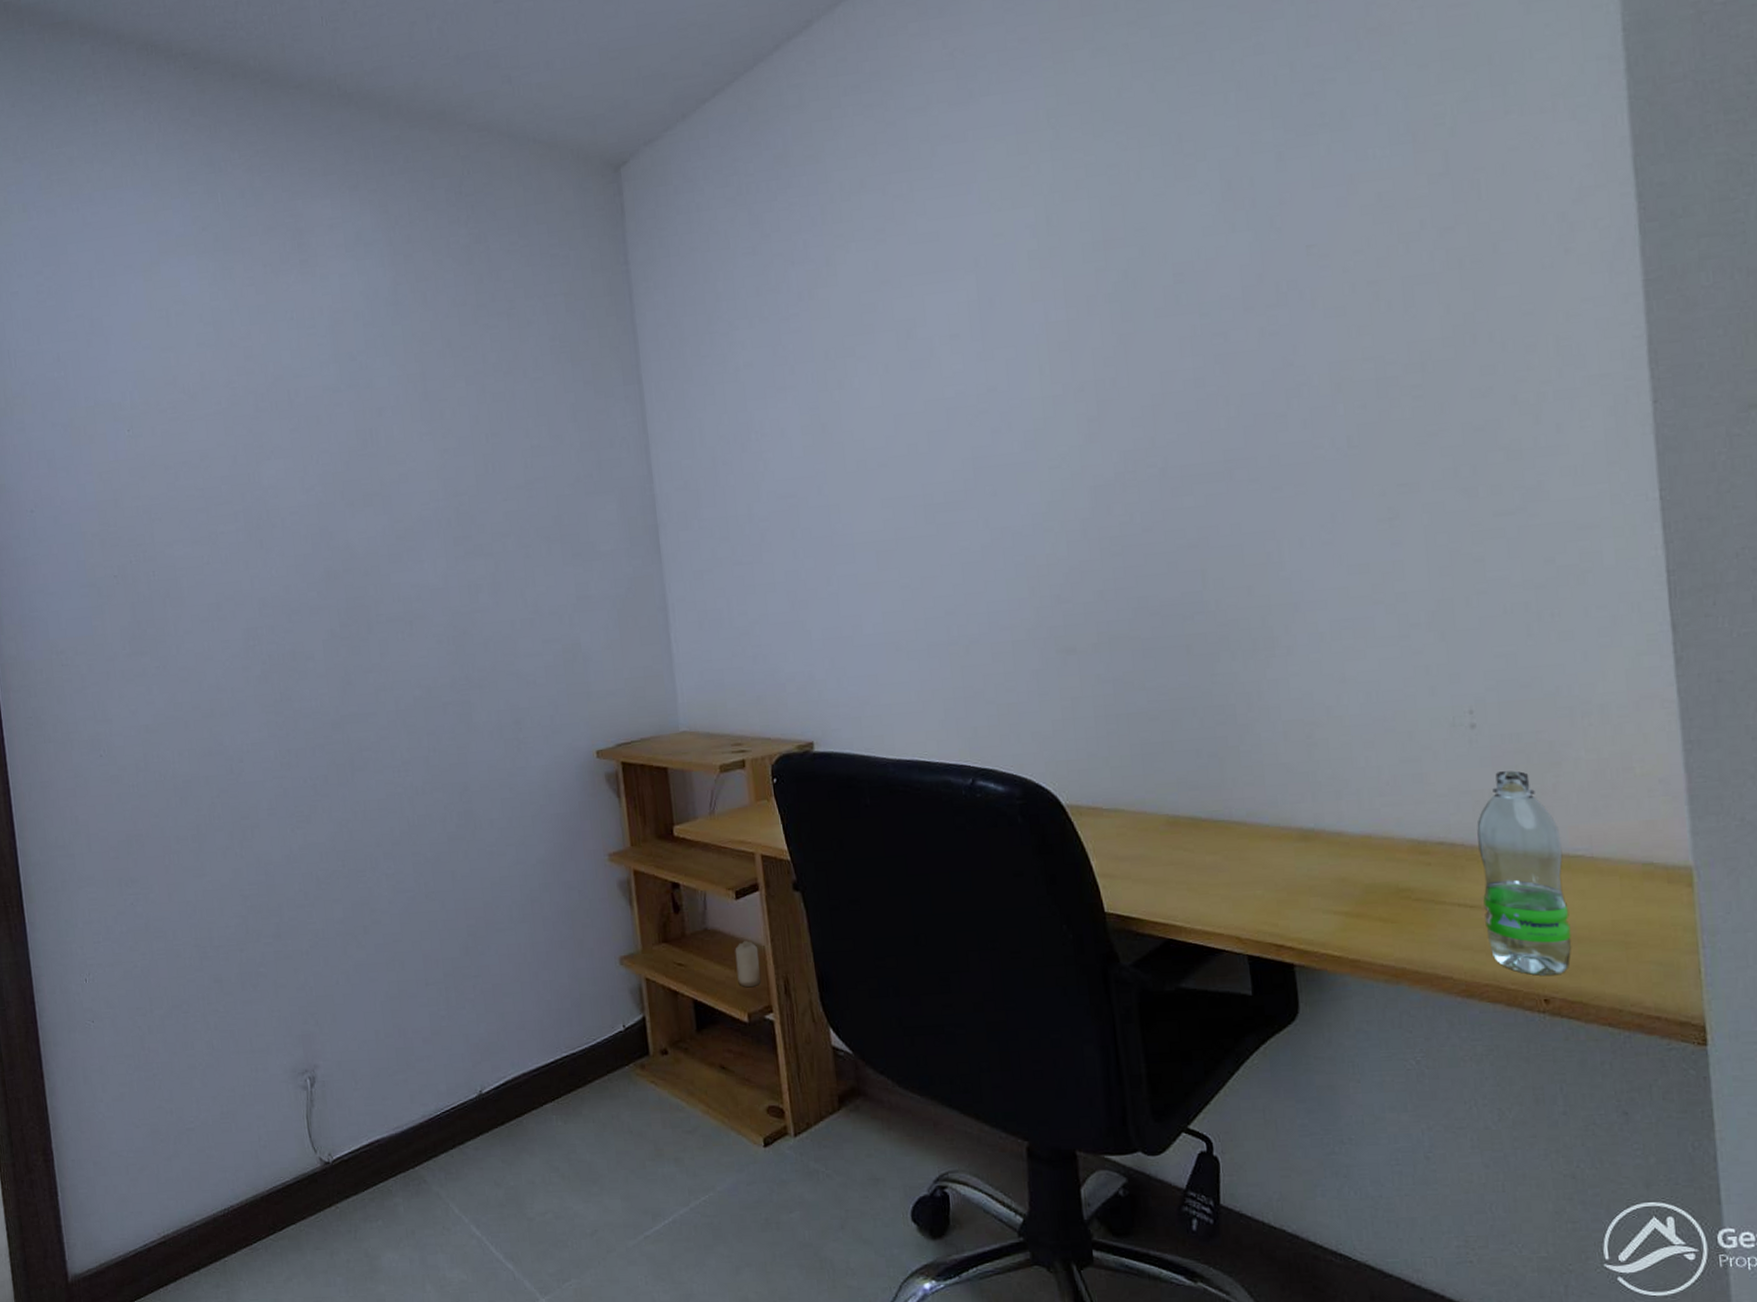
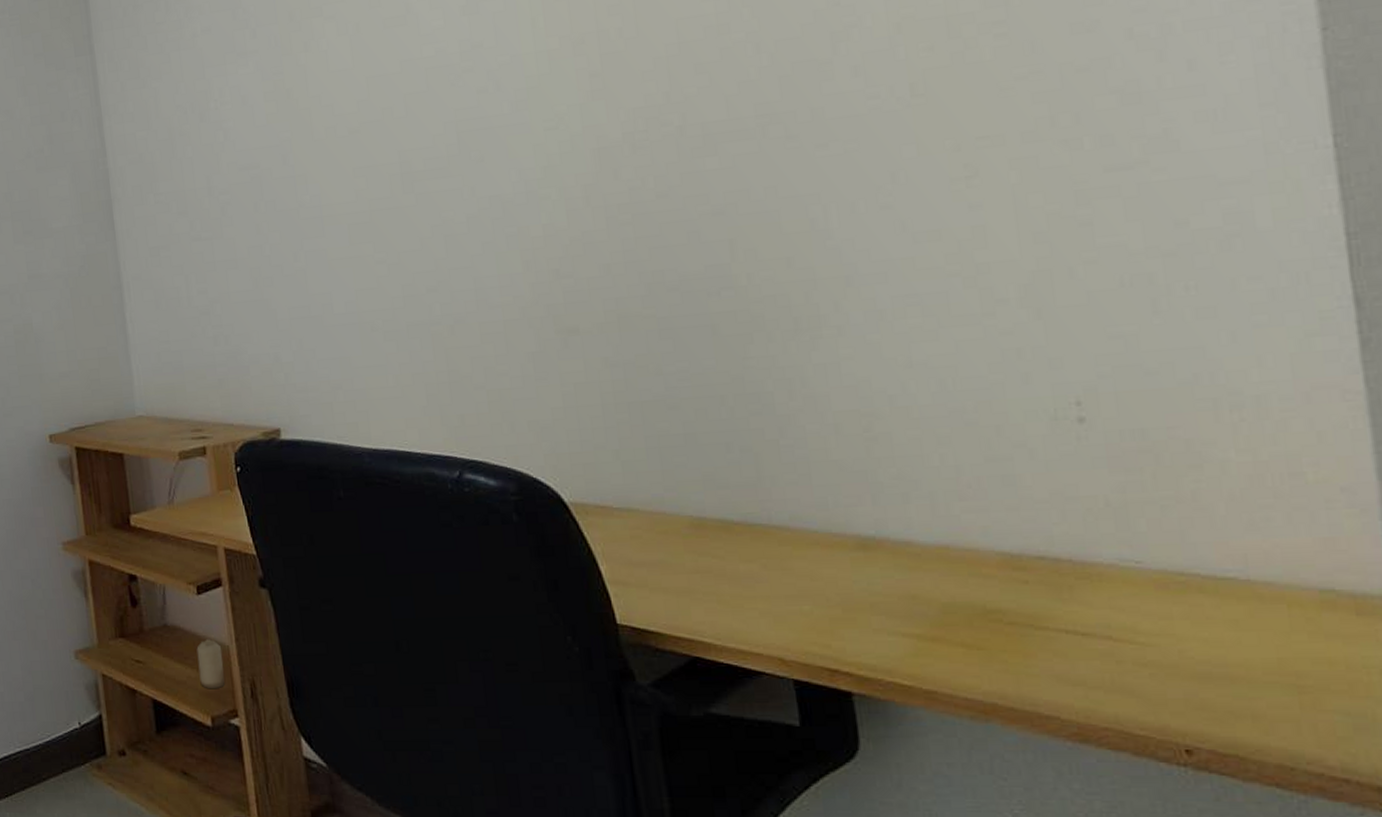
bottle: present [1476,770,1572,976] -> none [1088,473,1223,722]

